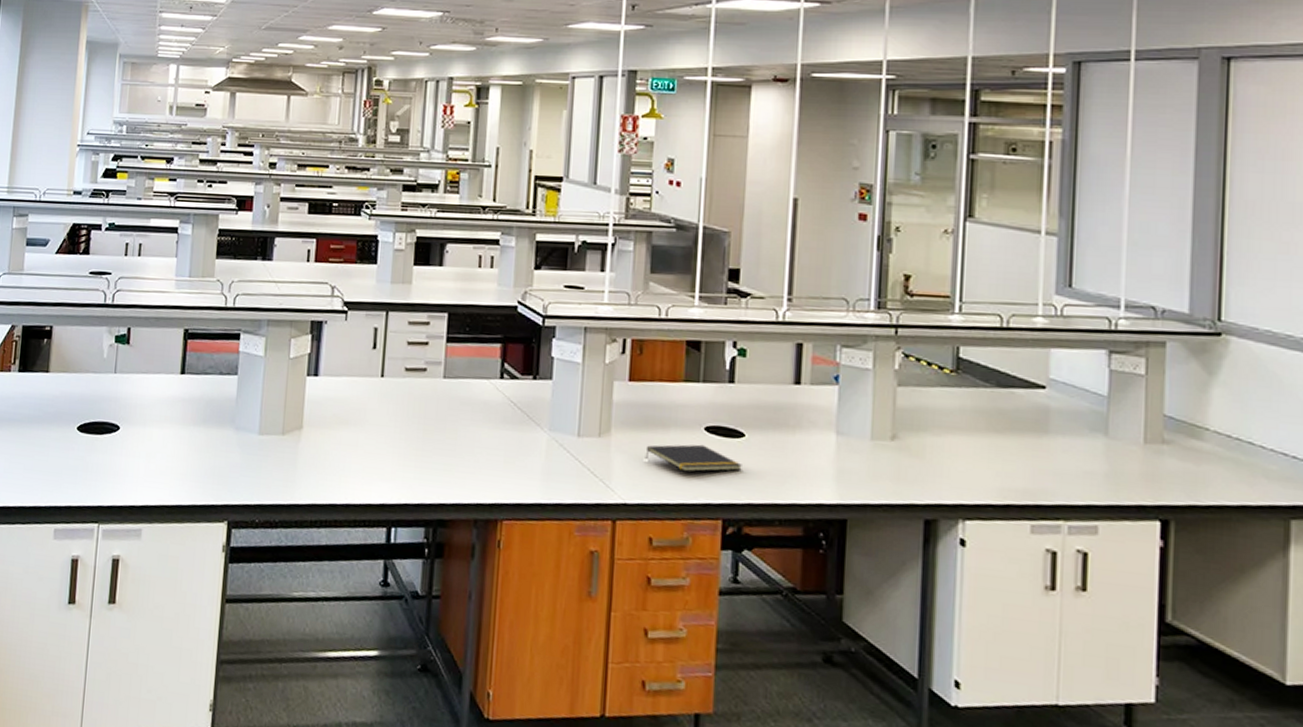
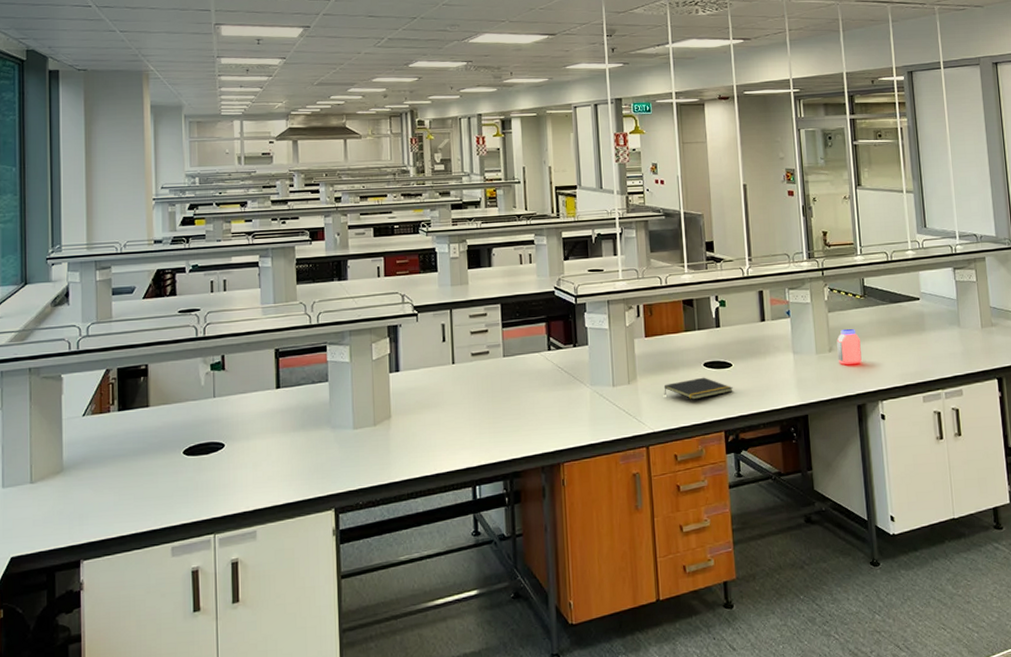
jar: none [903,412,942,463] -> present [836,328,862,365]

